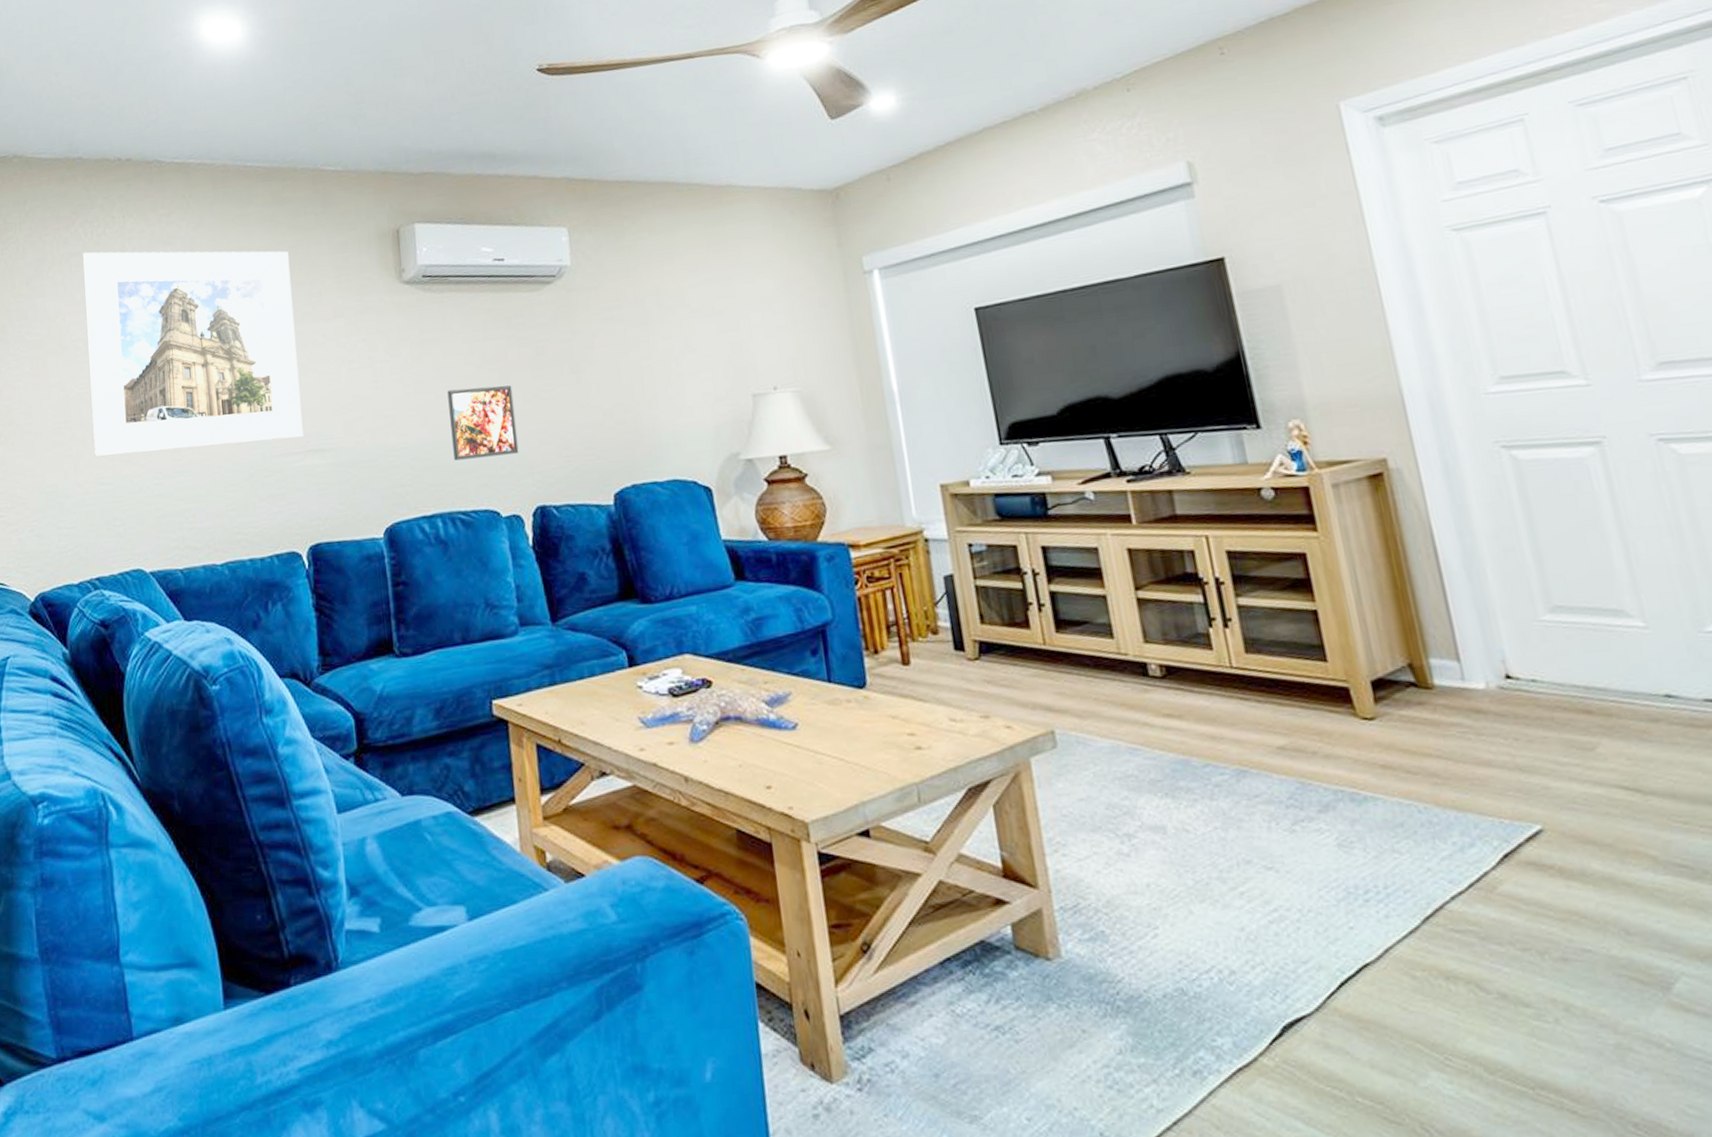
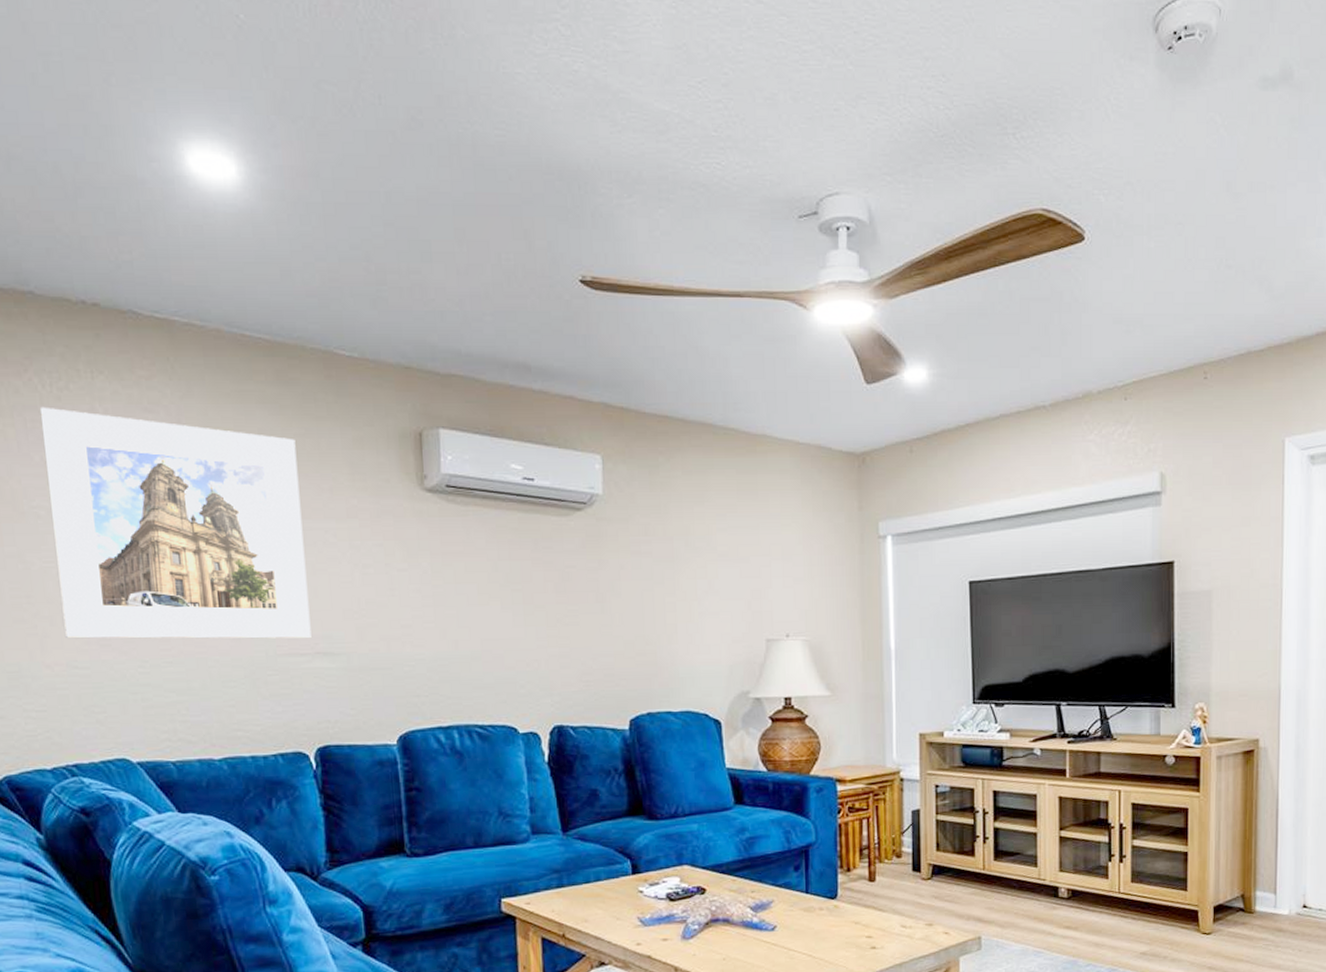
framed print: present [447,385,519,461] -> none [468,606,539,676]

